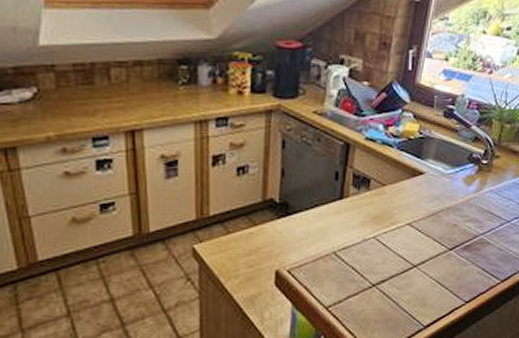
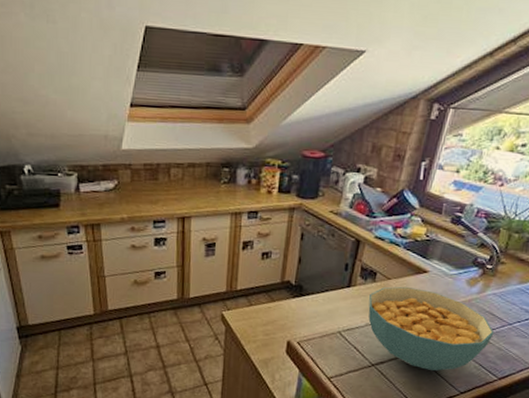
cereal bowl: none [364,192,494,283] -> present [368,286,495,371]

